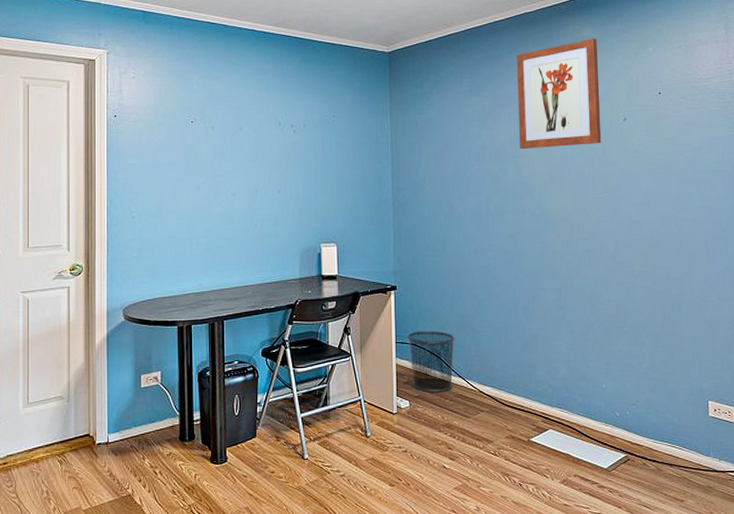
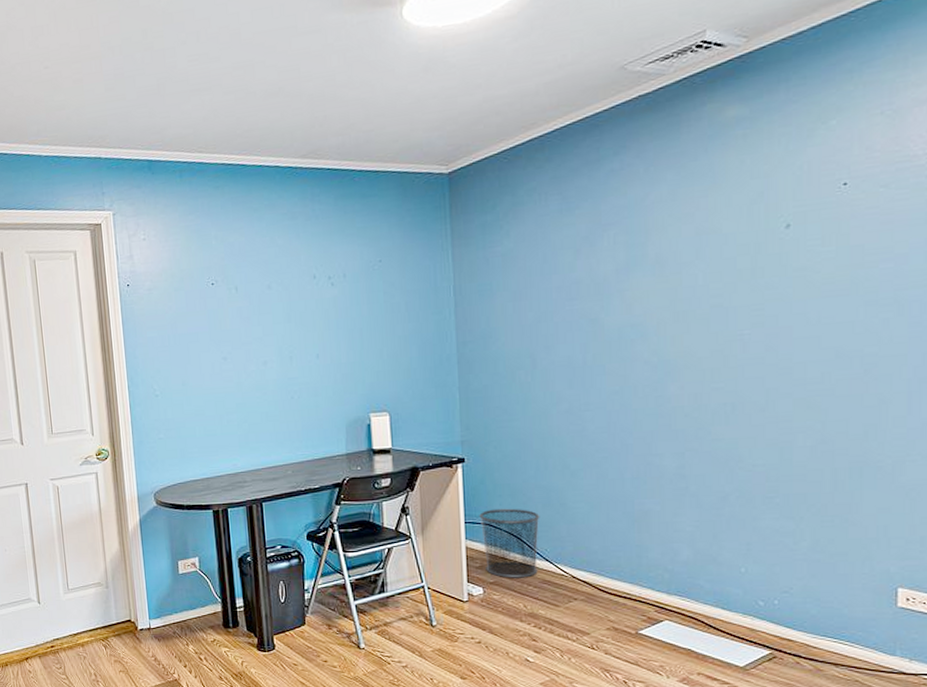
wall art: present [516,38,602,150] -> none [625,117,750,281]

